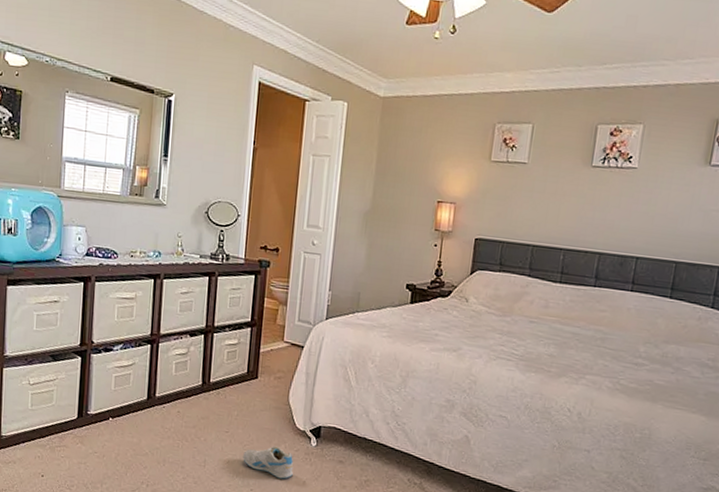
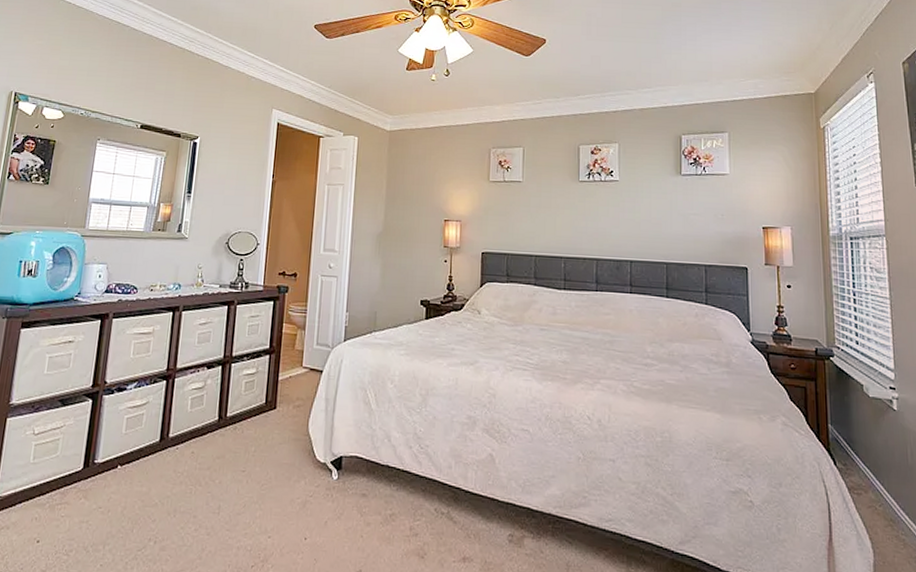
sneaker: present [243,445,294,479] -> none [260,482,315,521]

